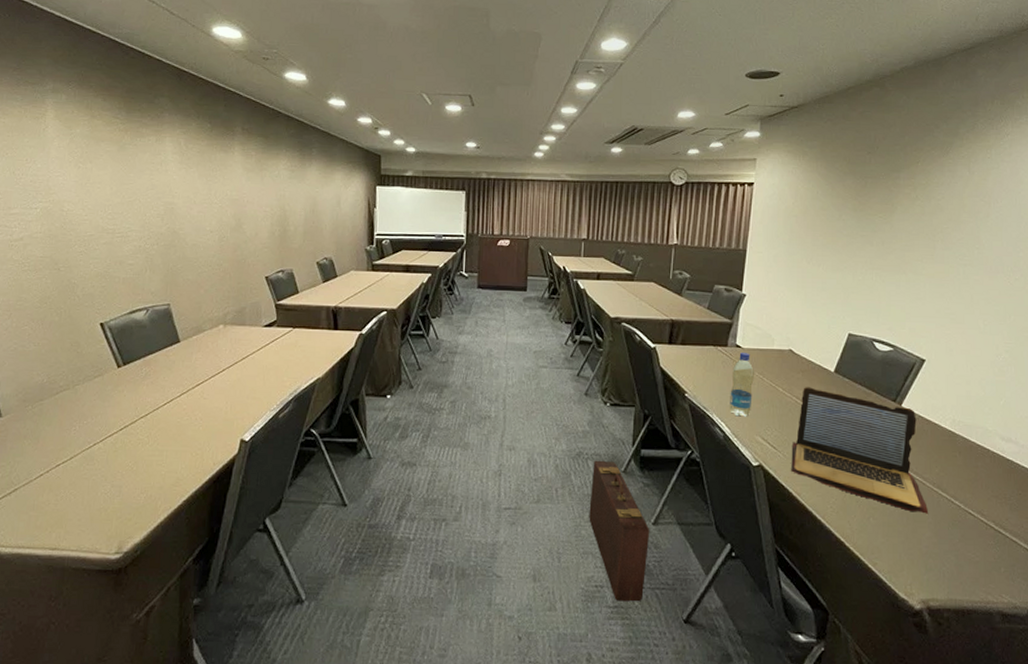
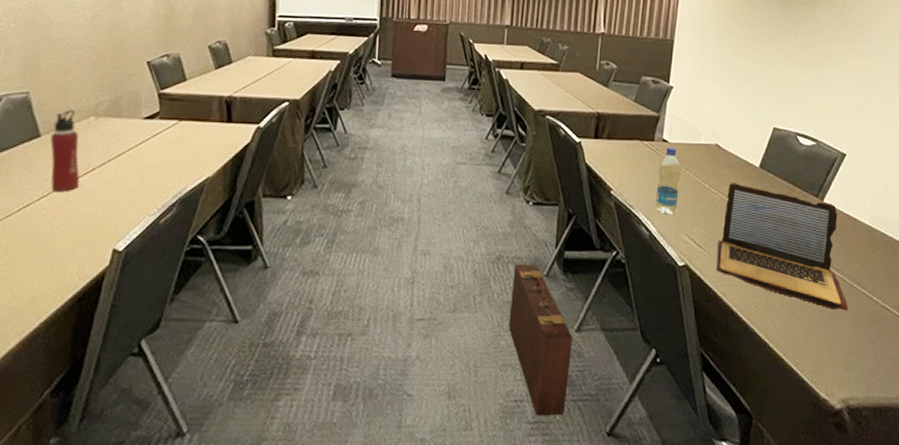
water bottle: none [188,319,213,390] -> present [50,110,80,192]

